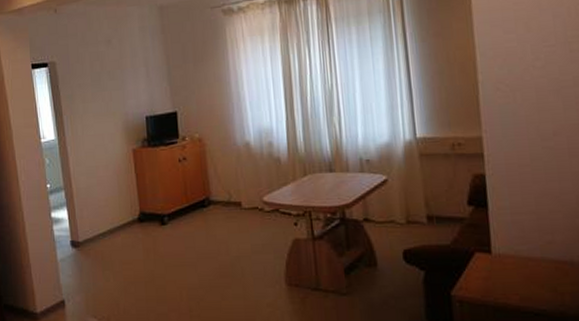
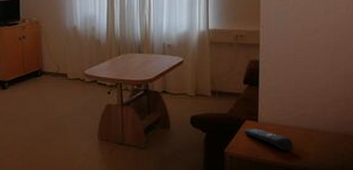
remote control: none [474,263,542,290] -> present [244,128,294,150]

